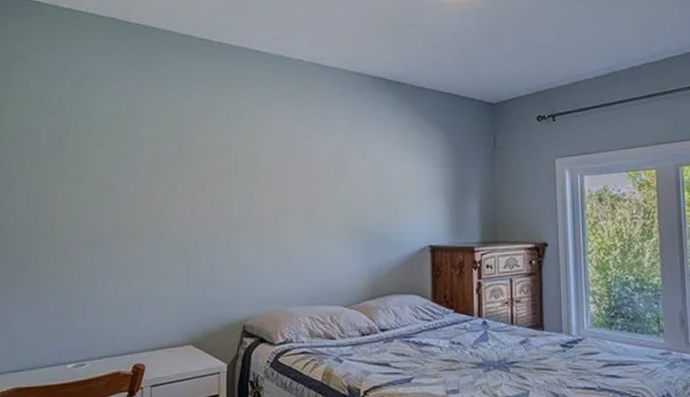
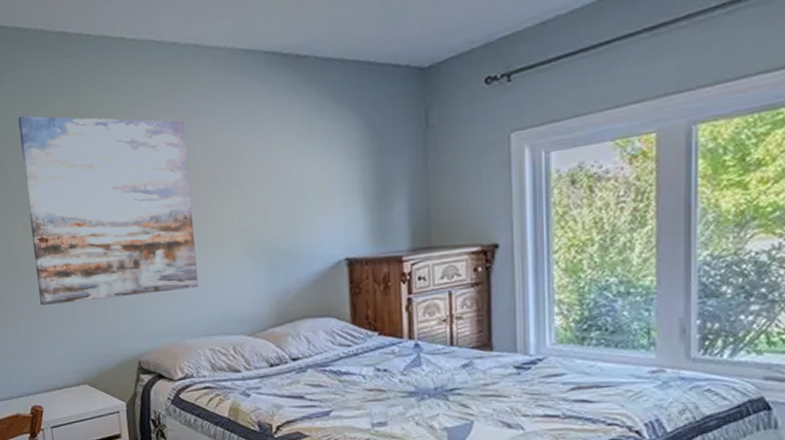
wall art: none [155,101,305,268] -> present [18,115,199,305]

